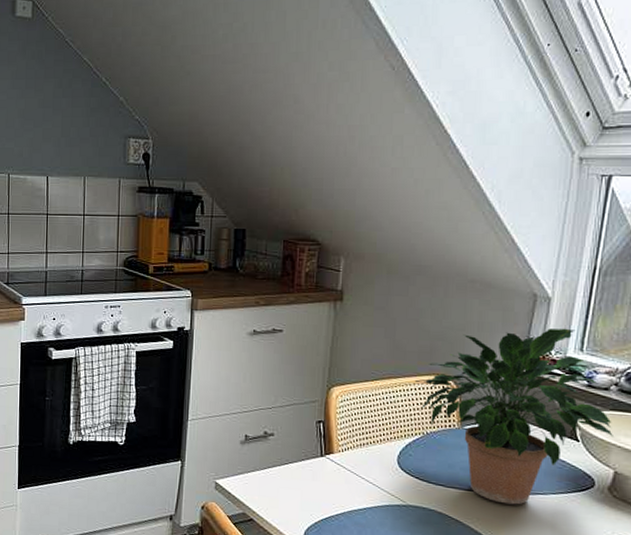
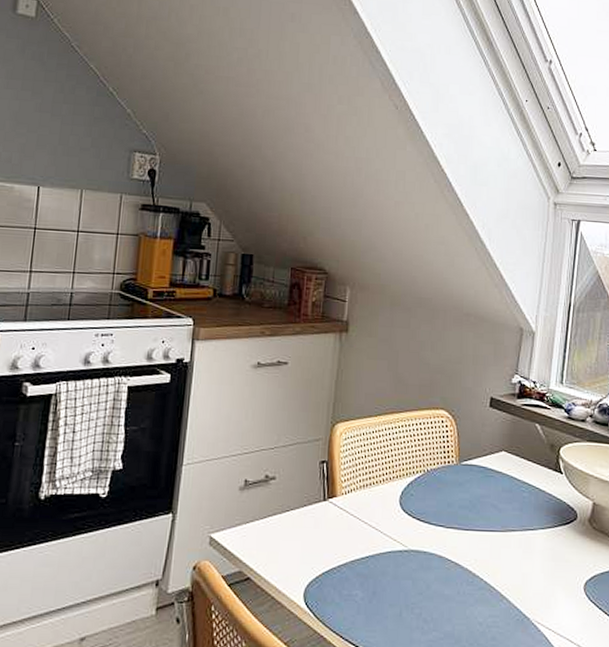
potted plant: present [415,328,613,505] -> none [416,361,591,543]

